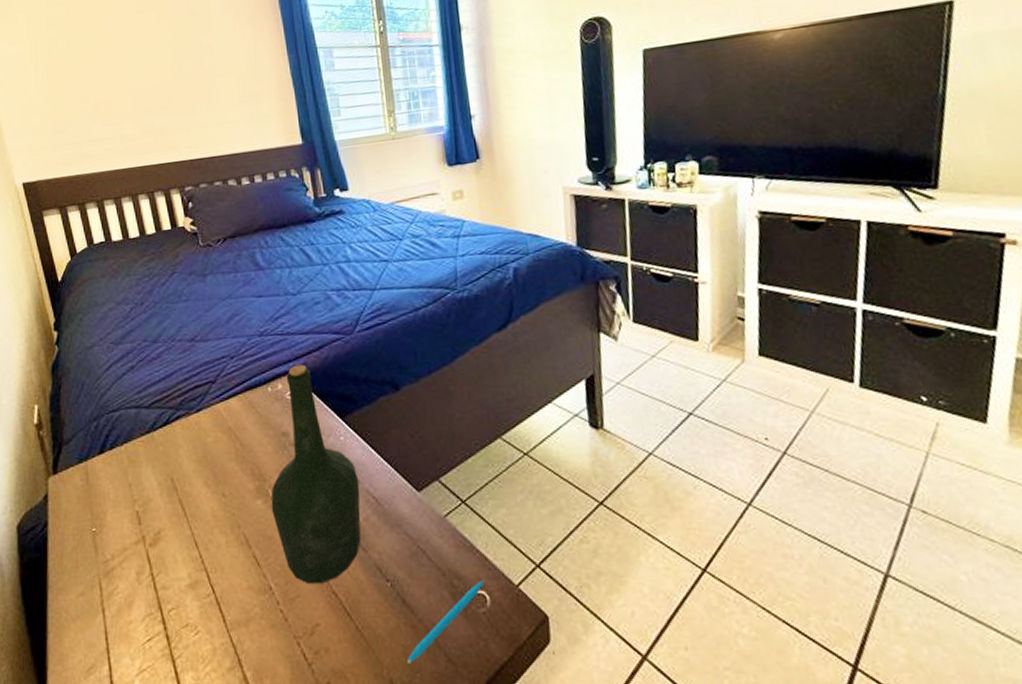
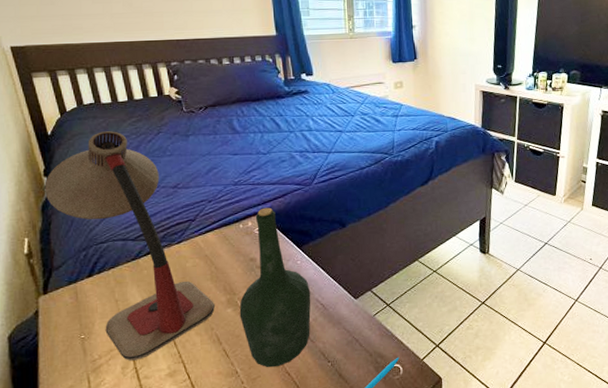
desk lamp: none [55,273,241,564] -> present [44,131,215,361]

